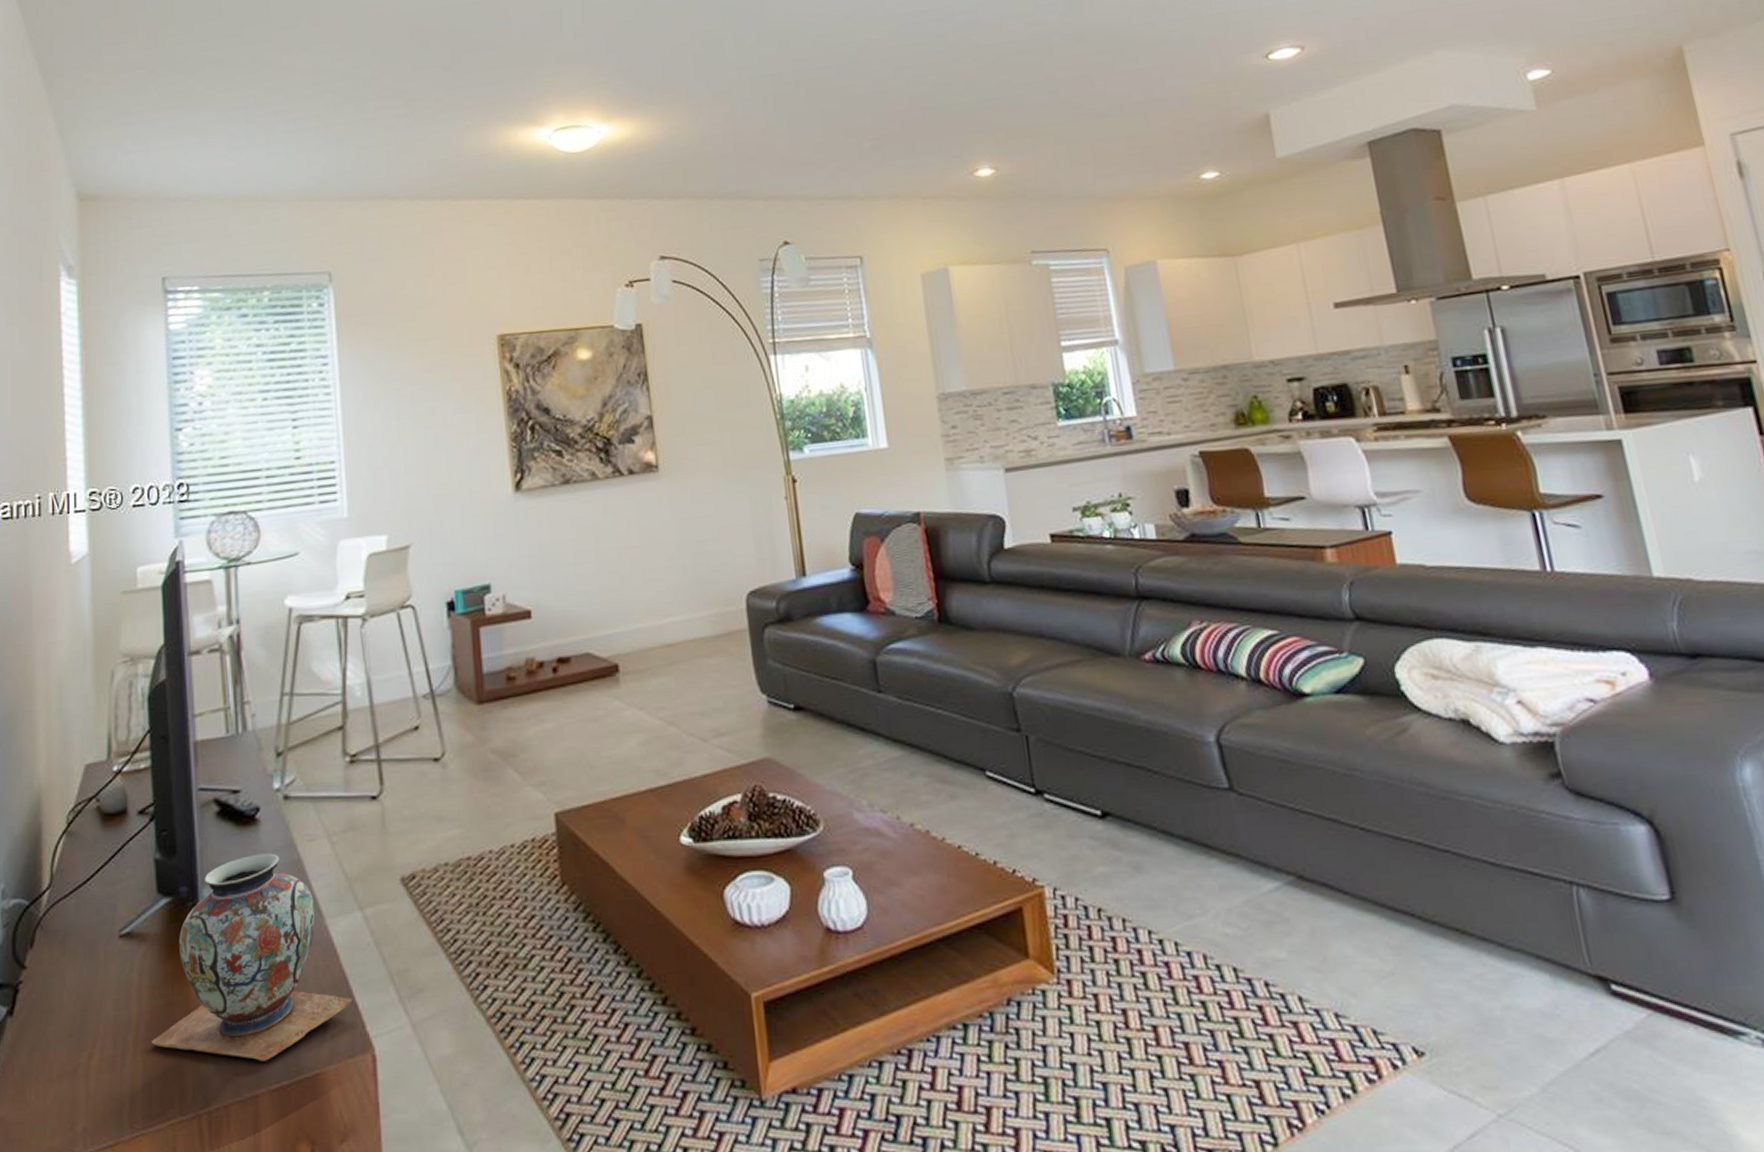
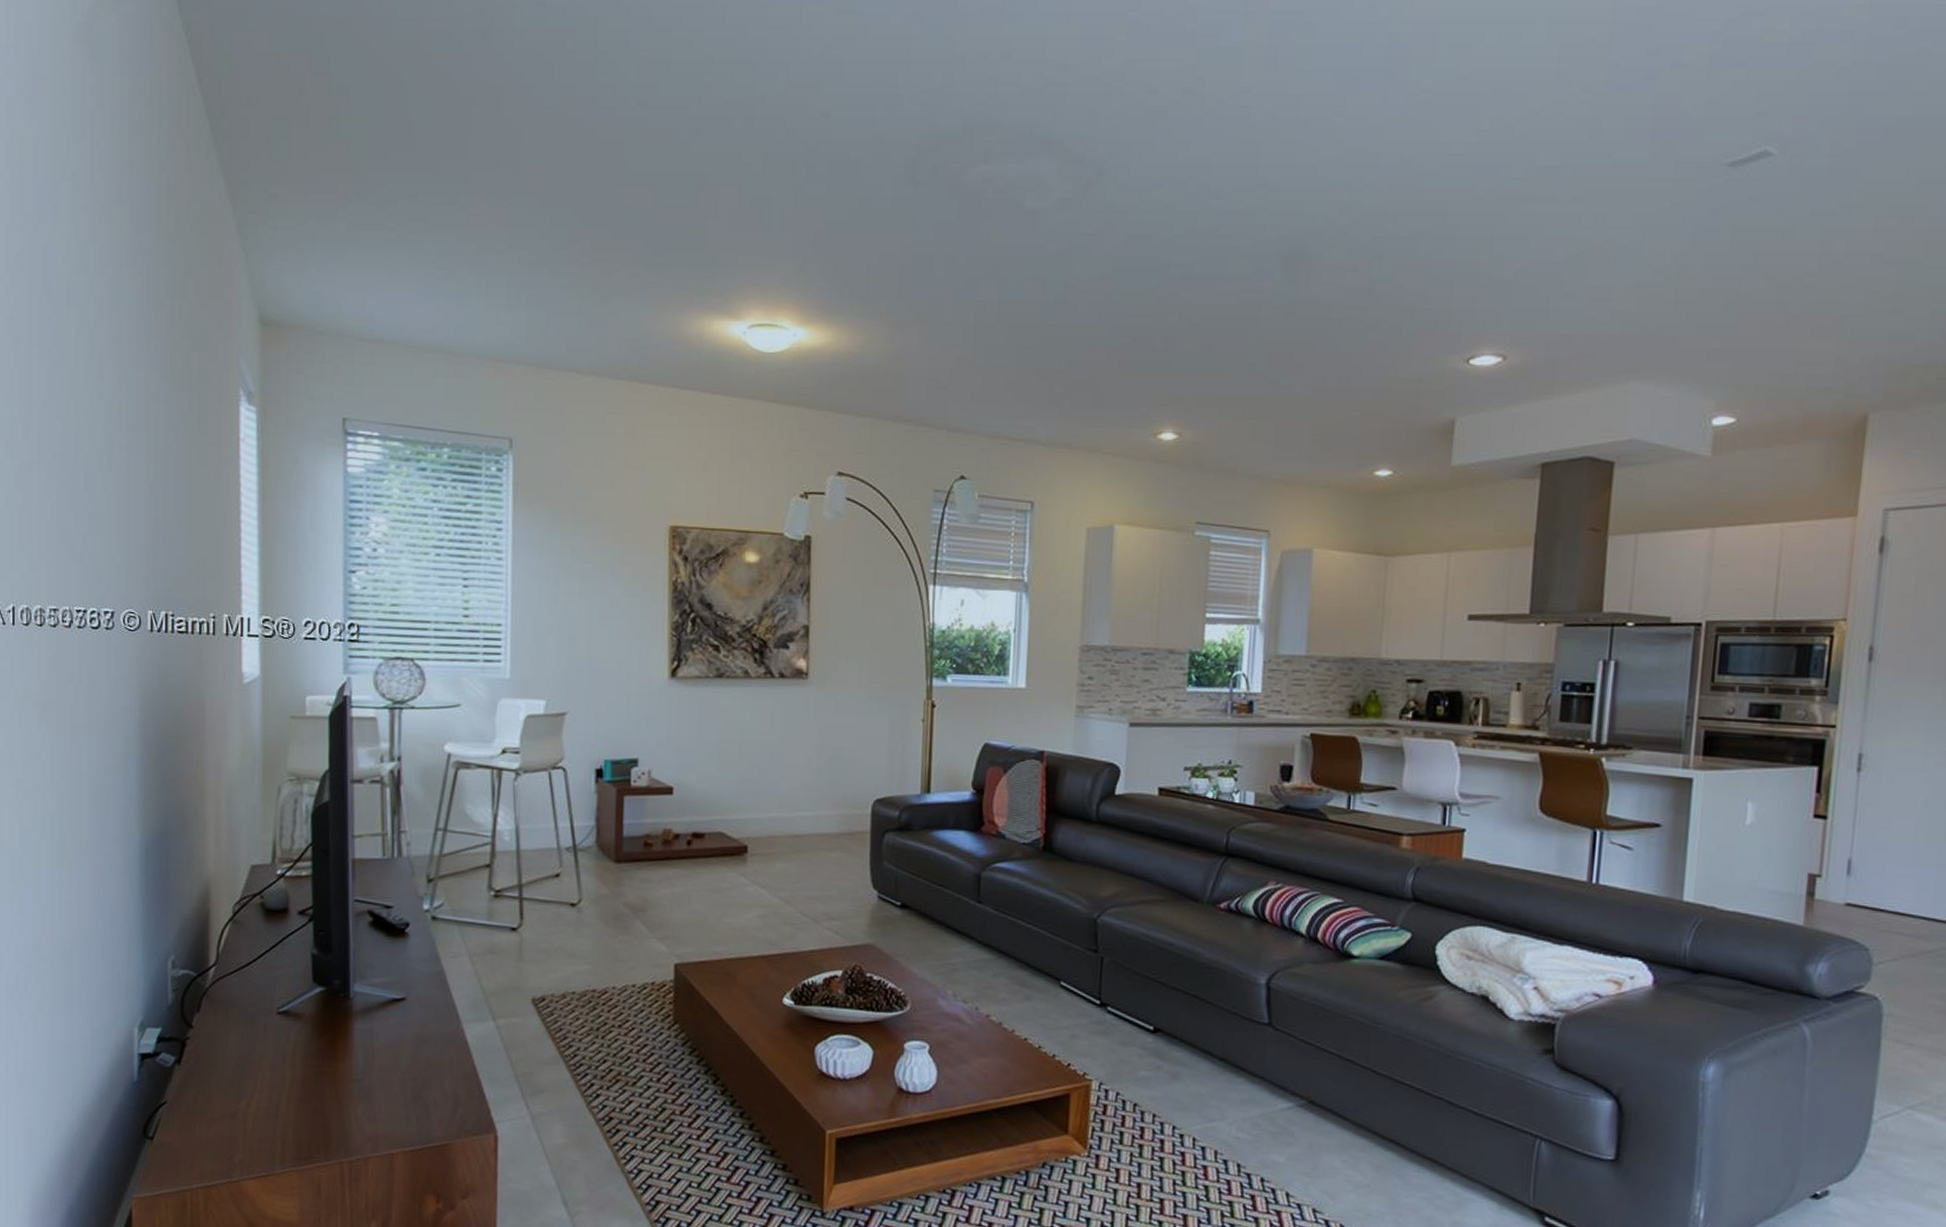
decorative vase: present [151,853,353,1061] -> none [302,962,481,1129]

